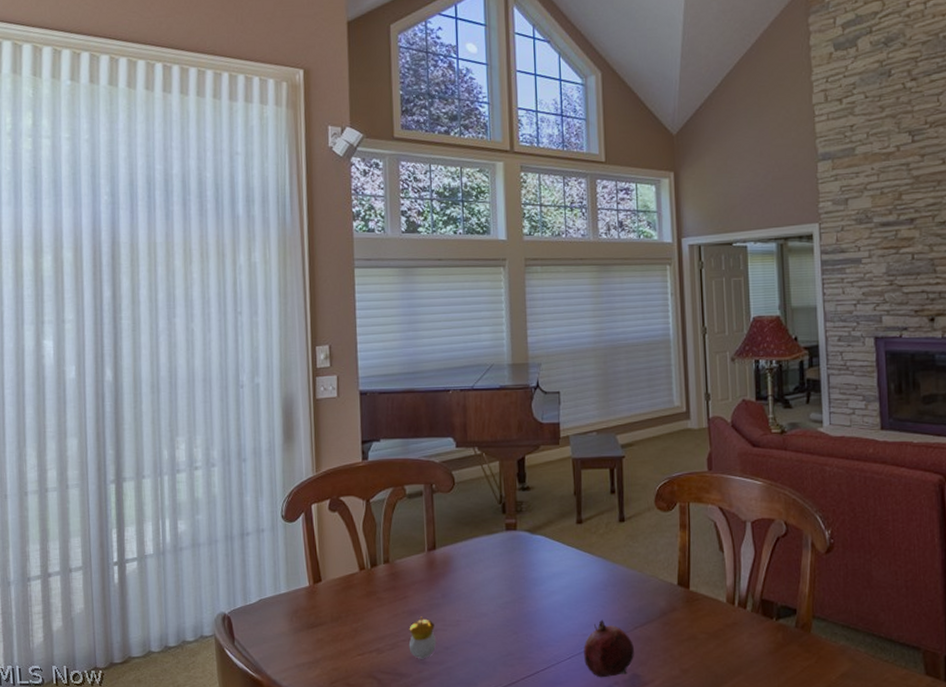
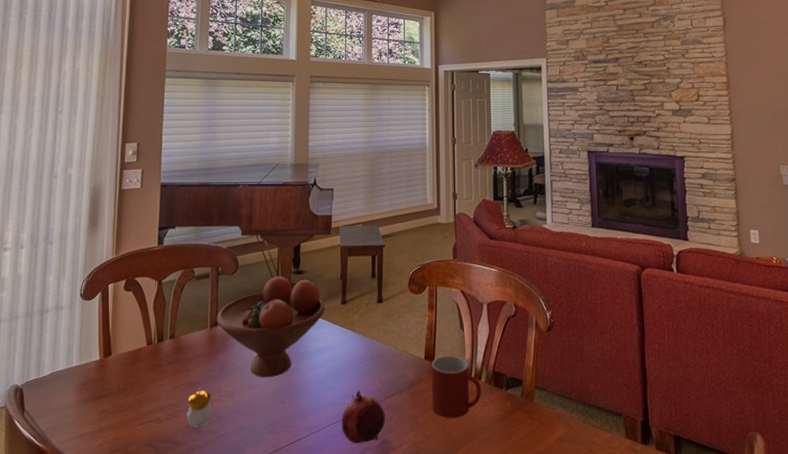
fruit bowl: none [434,493,558,606] -> present [216,276,325,378]
mug: none [686,581,748,652] -> present [431,355,482,419]

